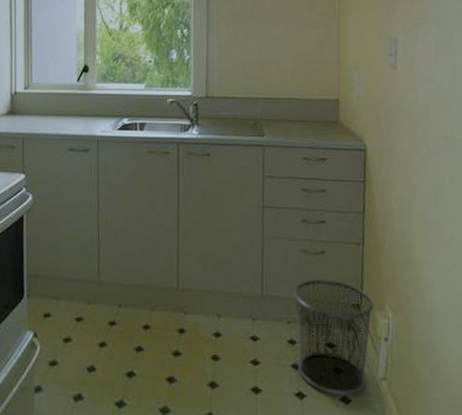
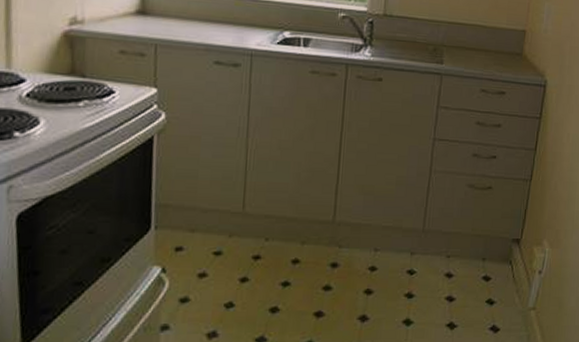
waste bin: present [293,278,374,395] -> none [452,213,533,325]

